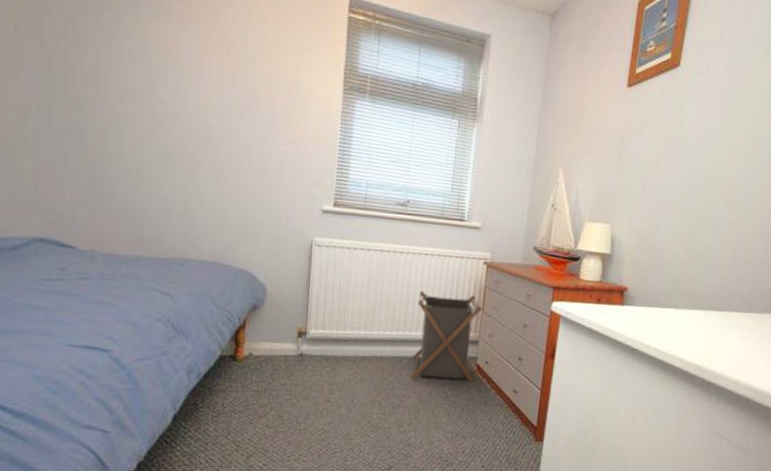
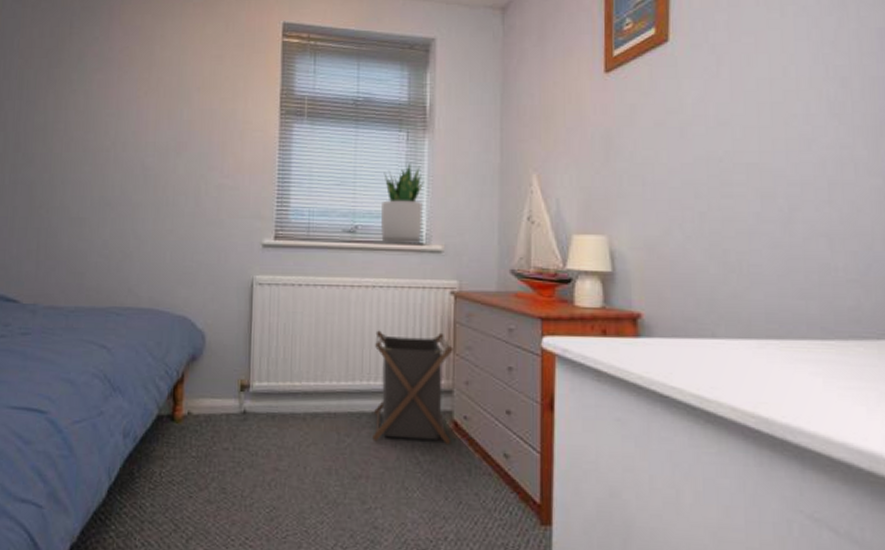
planter: none [429,148,470,220] -> present [381,163,424,244]

